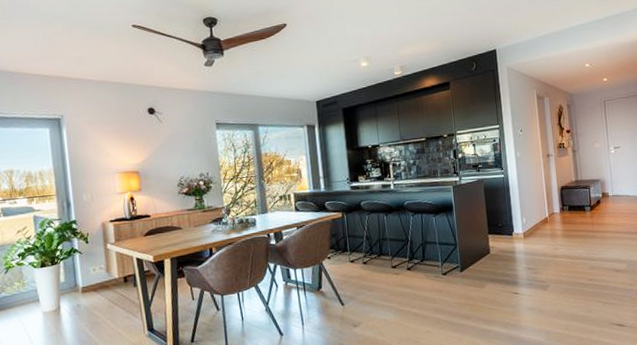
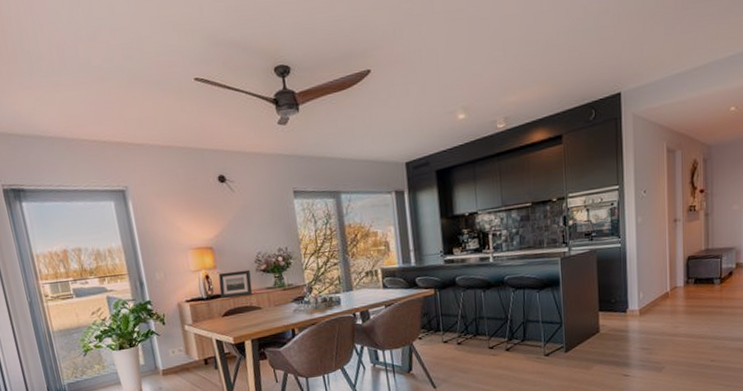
picture frame: none [143,192,175,220] -> present [218,269,253,299]

